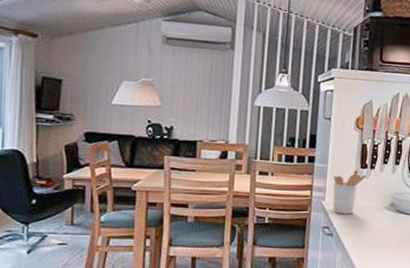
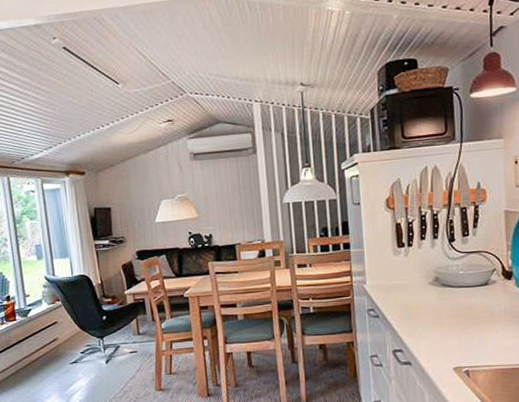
utensil holder: present [332,169,366,215] -> none [371,249,405,296]

